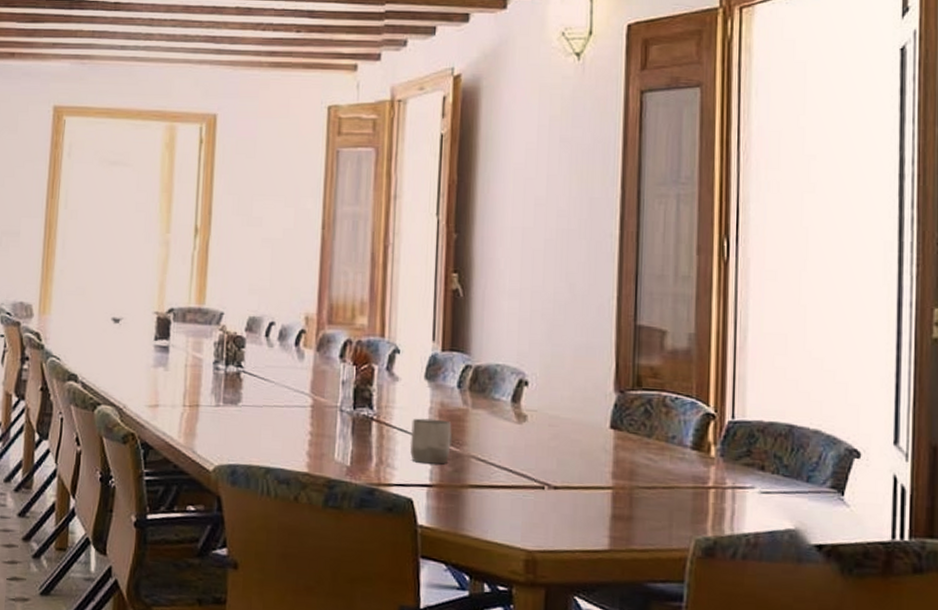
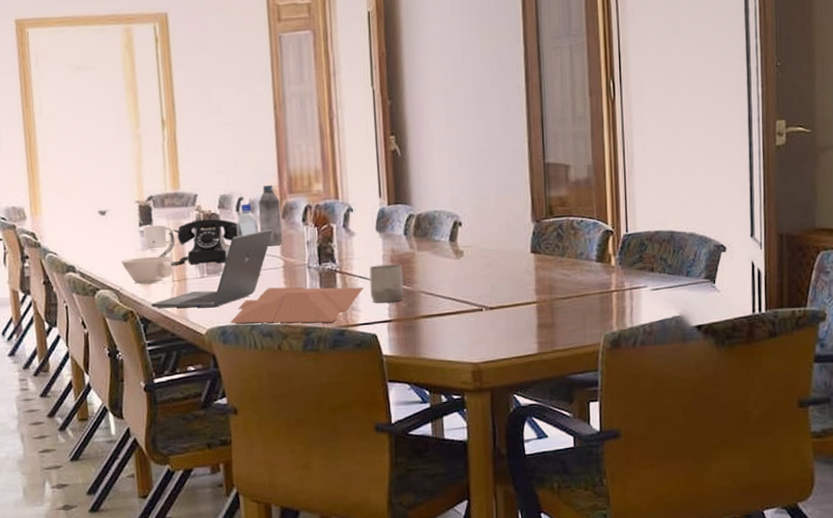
cup: none [129,374,187,405] -> present [121,256,173,284]
laptop: none [156,361,304,442] -> present [151,229,272,308]
mug: none [157,341,192,369] -> present [142,225,174,251]
telephone: none [171,341,265,393] -> present [158,218,238,267]
papers: none [242,428,403,478] -> present [230,286,363,324]
bottle: none [262,329,288,366] -> present [236,203,258,237]
water bottle: none [289,311,317,383] -> present [257,184,283,247]

